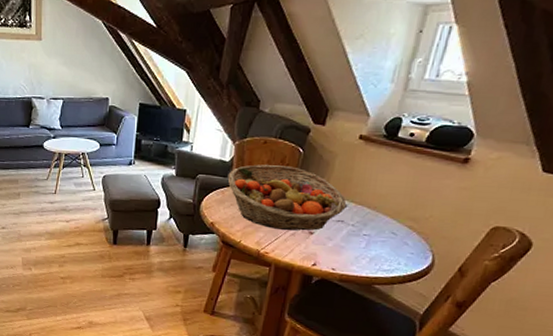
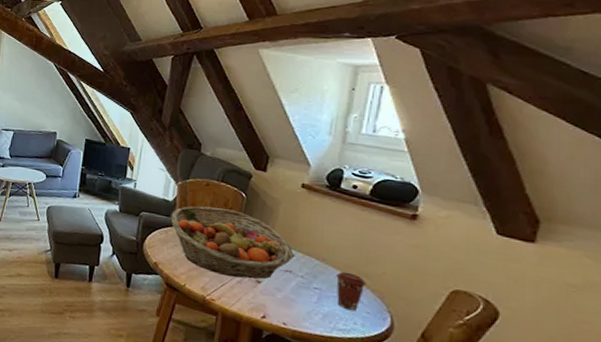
coffee cup: none [384,217,413,253] -> present [336,271,366,311]

